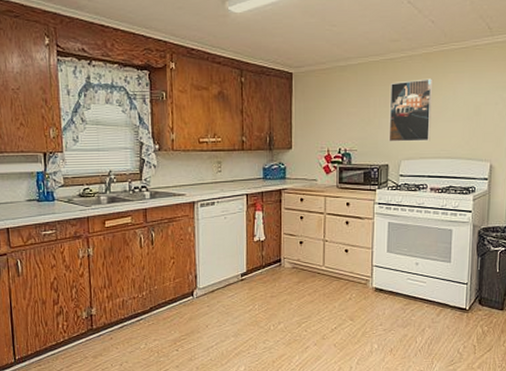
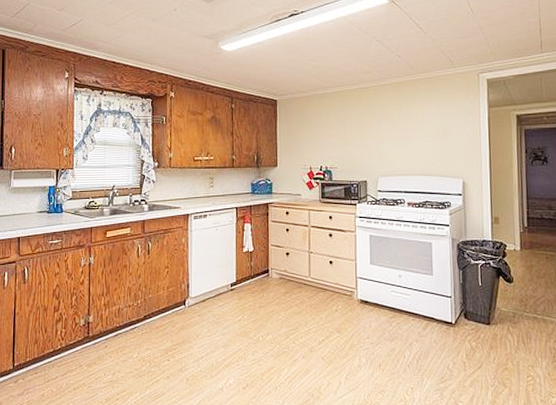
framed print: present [389,78,434,142] -> none [364,104,405,161]

